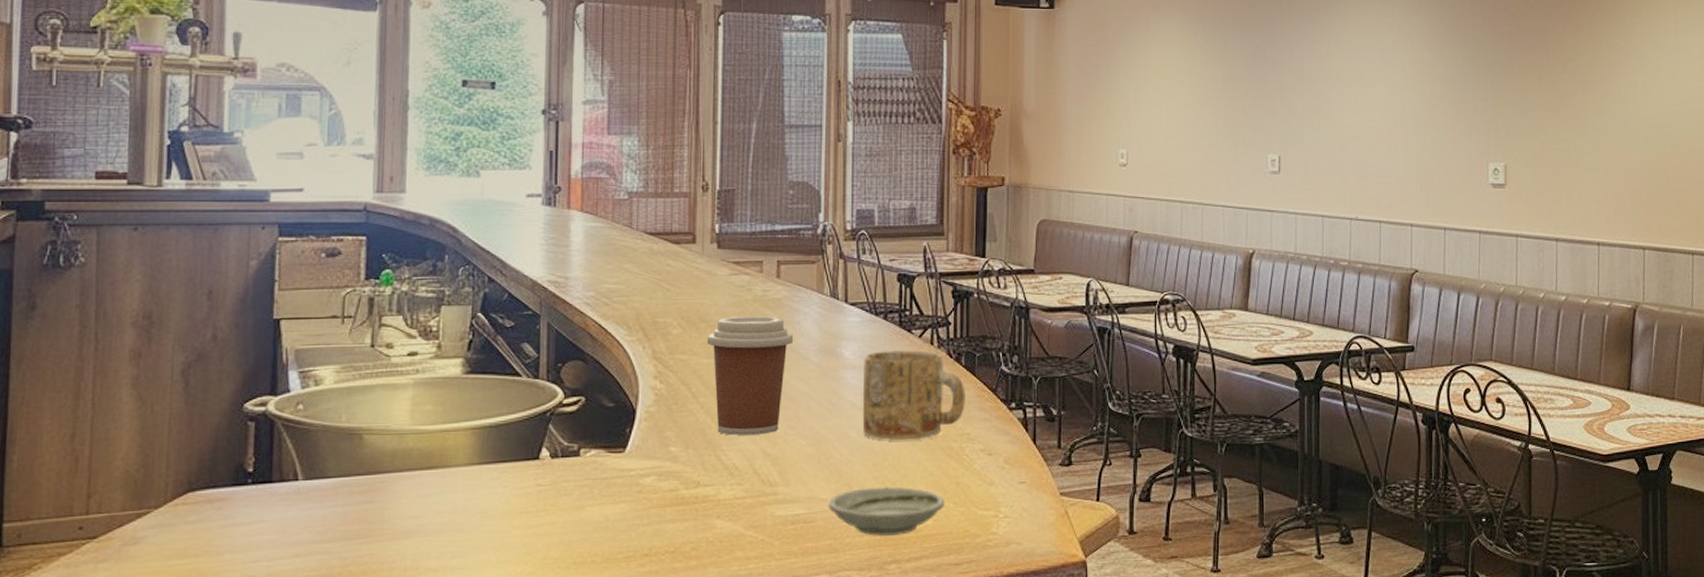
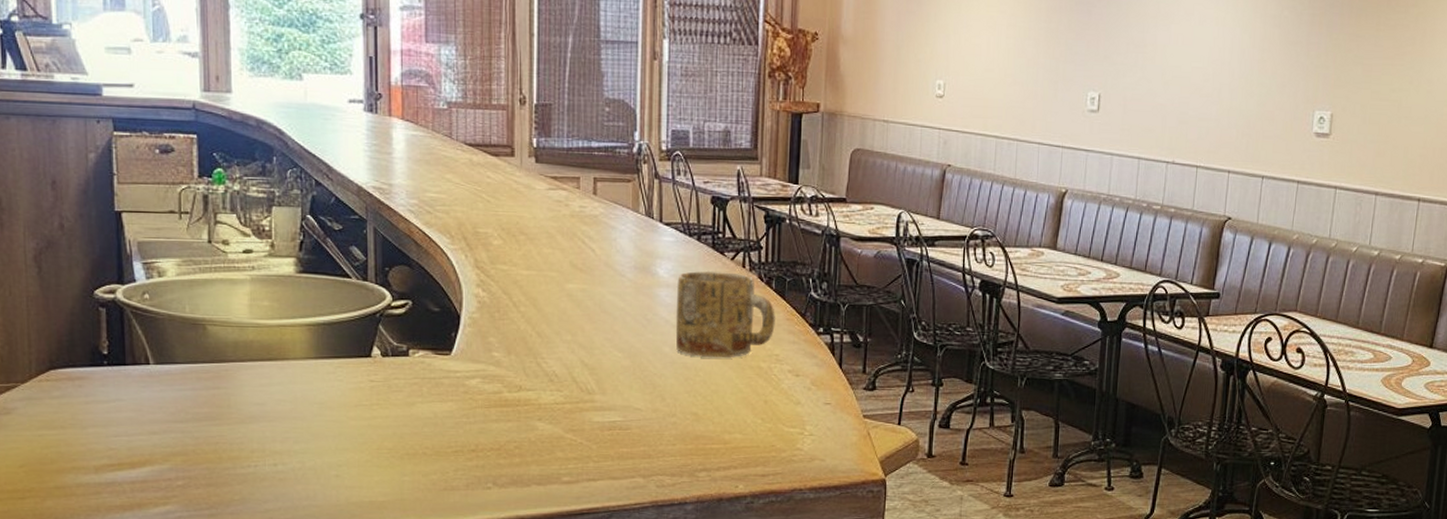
coffee cup: present [708,316,794,436] -> none [527,231,610,345]
saucer: present [828,486,944,537] -> none [642,400,753,447]

